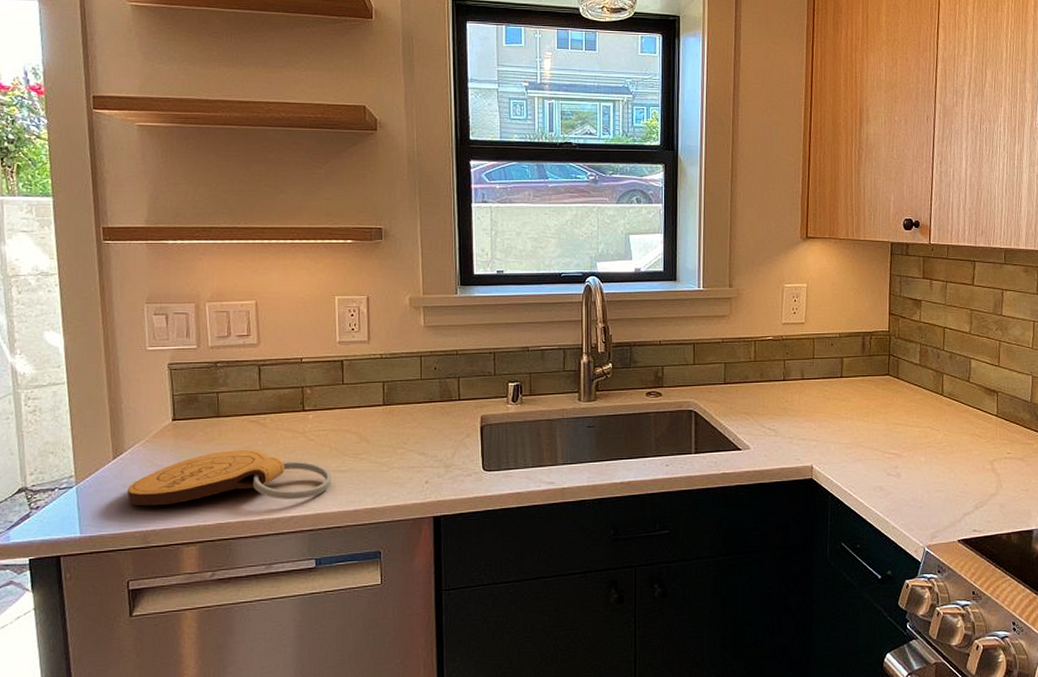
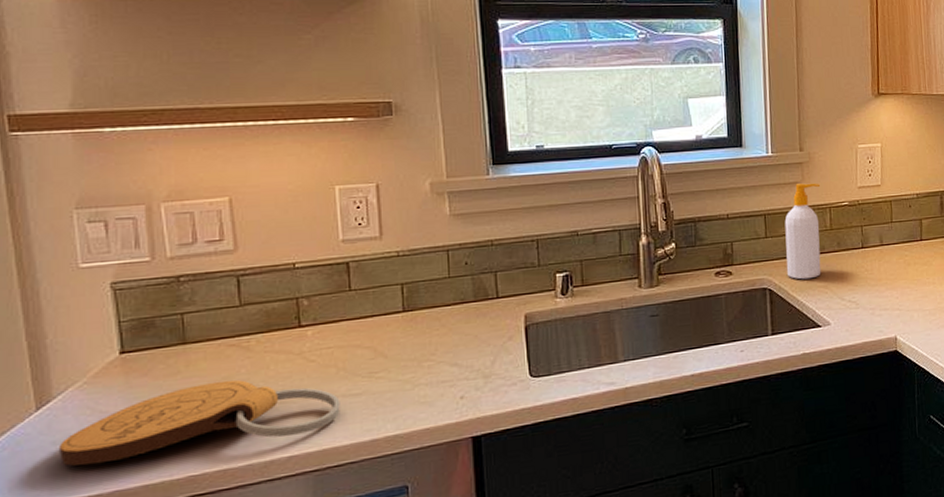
soap bottle: none [711,317,747,405] -> present [784,183,821,280]

